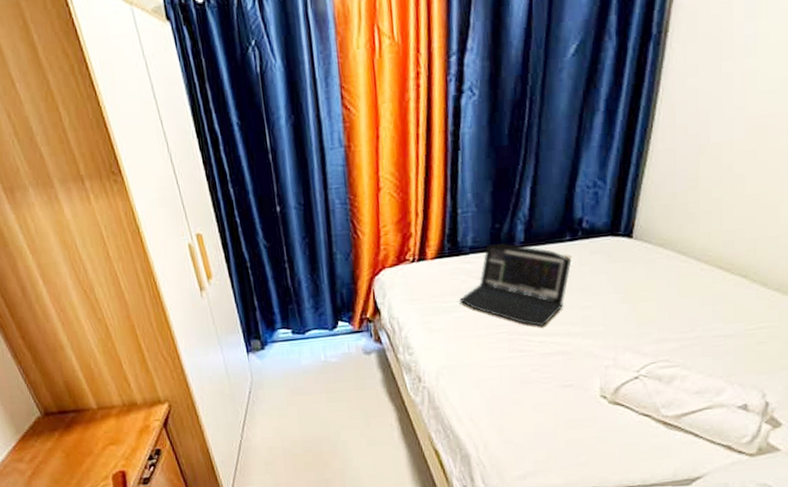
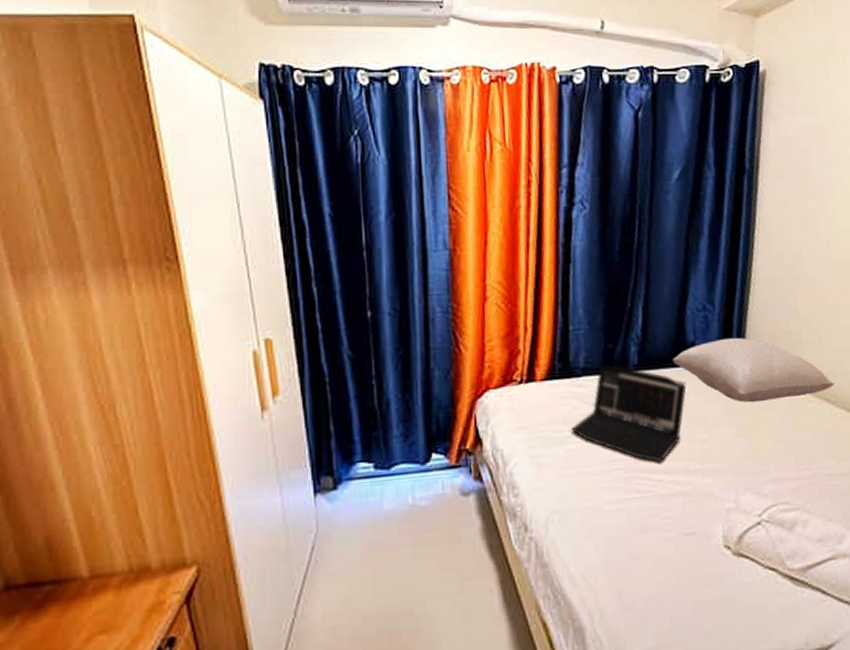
pillow: none [558,211,731,273] -> present [672,337,835,403]

